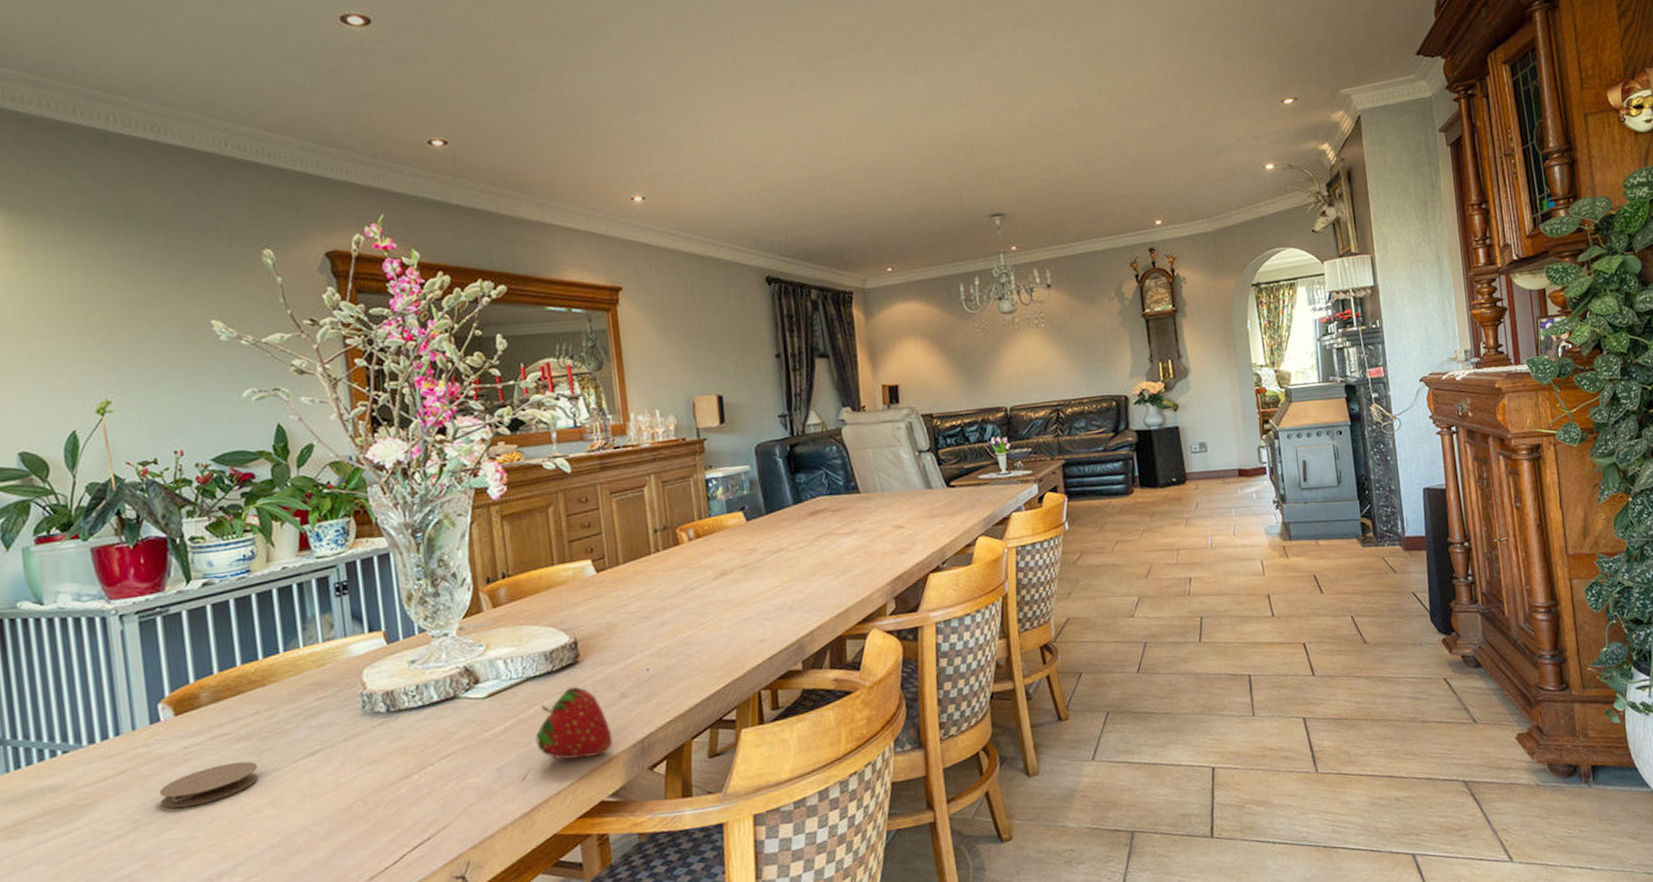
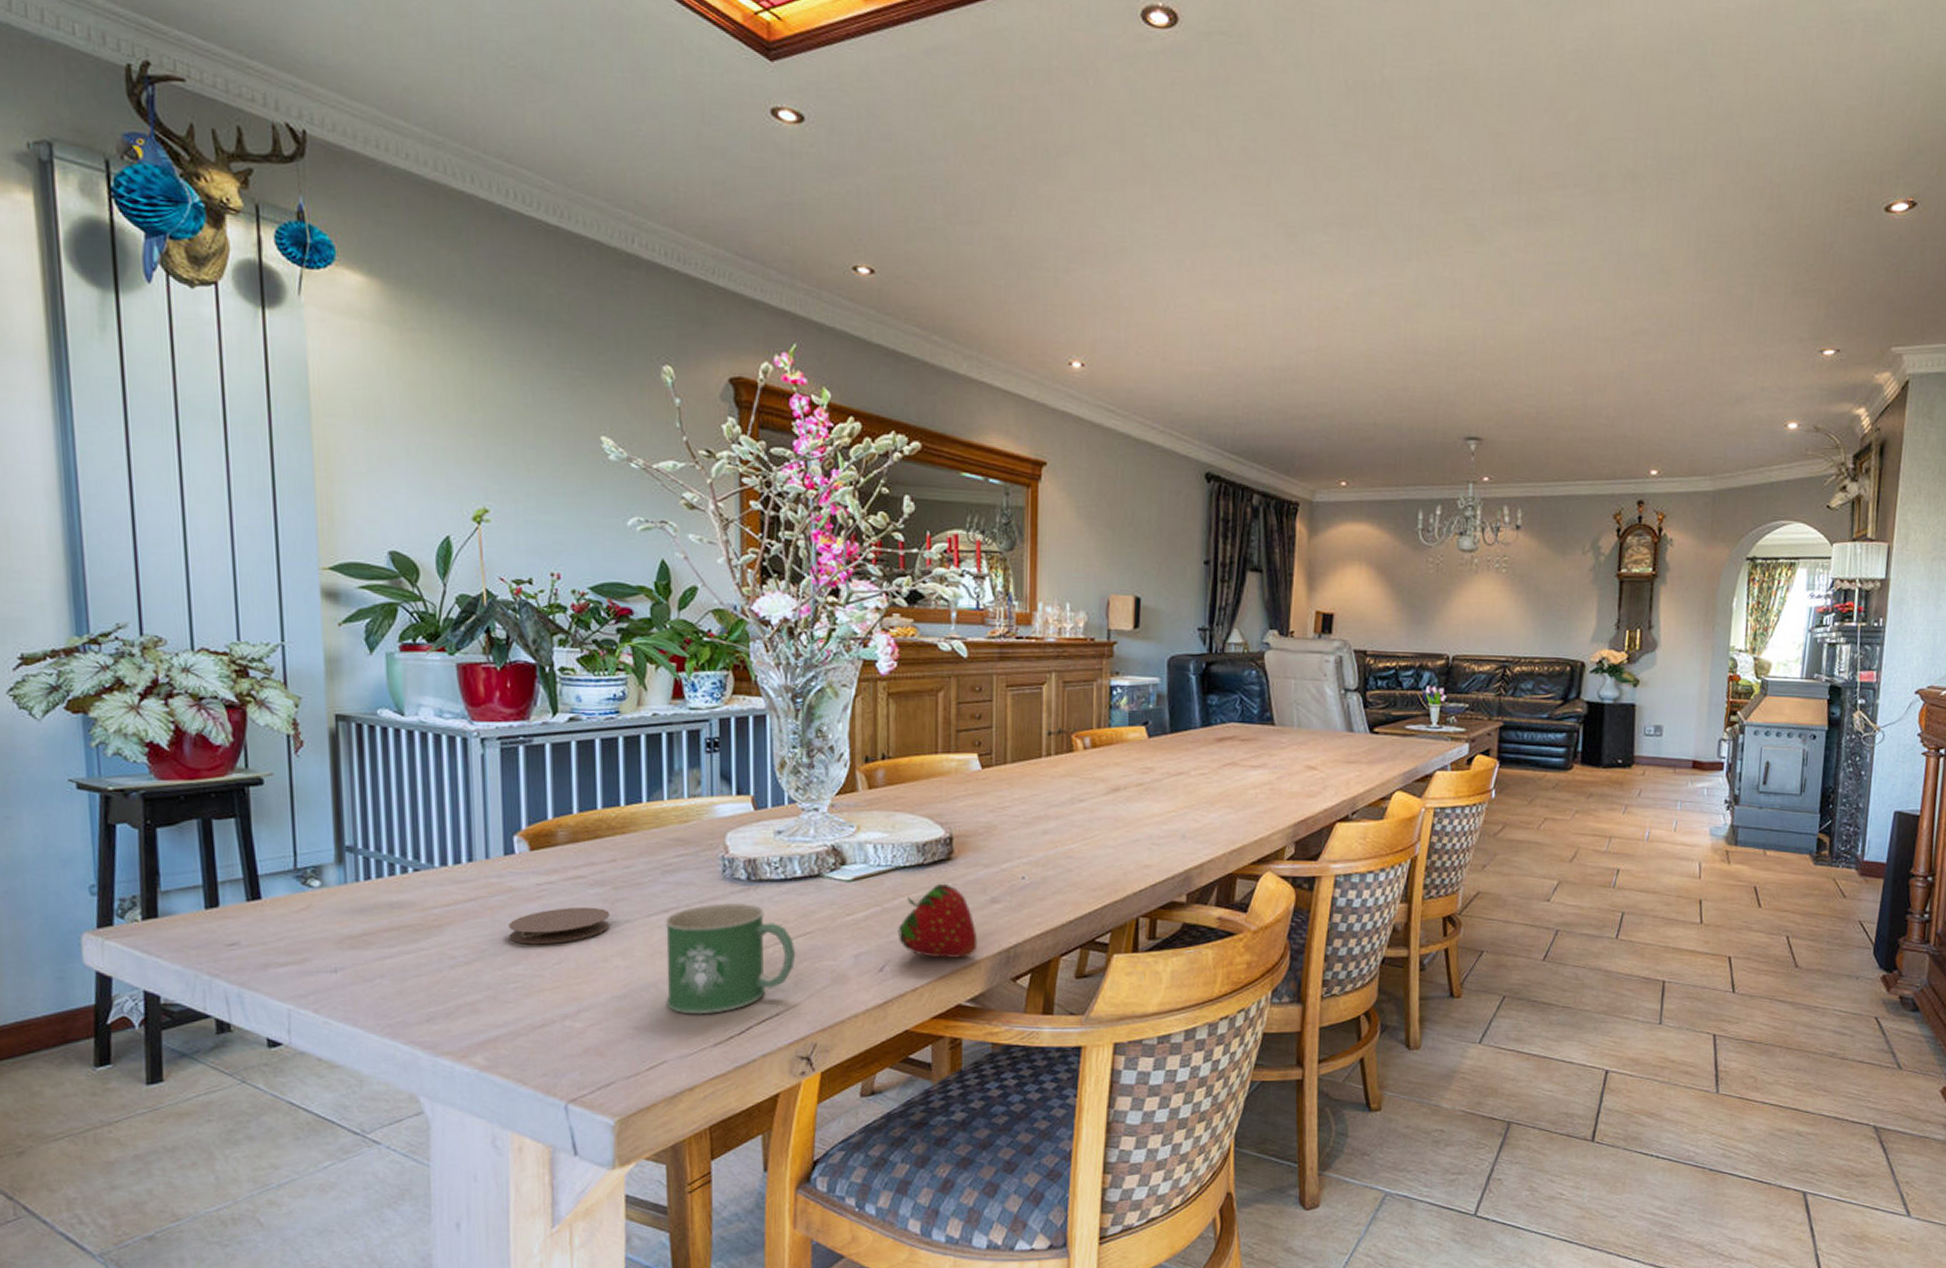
mug: none [311,734,441,853] -> present [664,902,796,1015]

